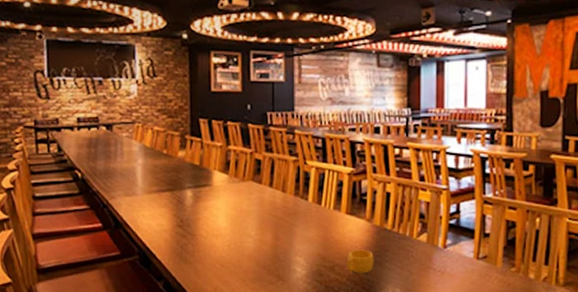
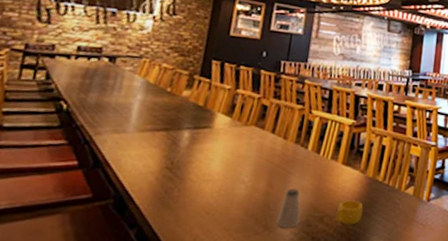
saltshaker: none [288,240,312,278] -> present [276,188,301,228]

